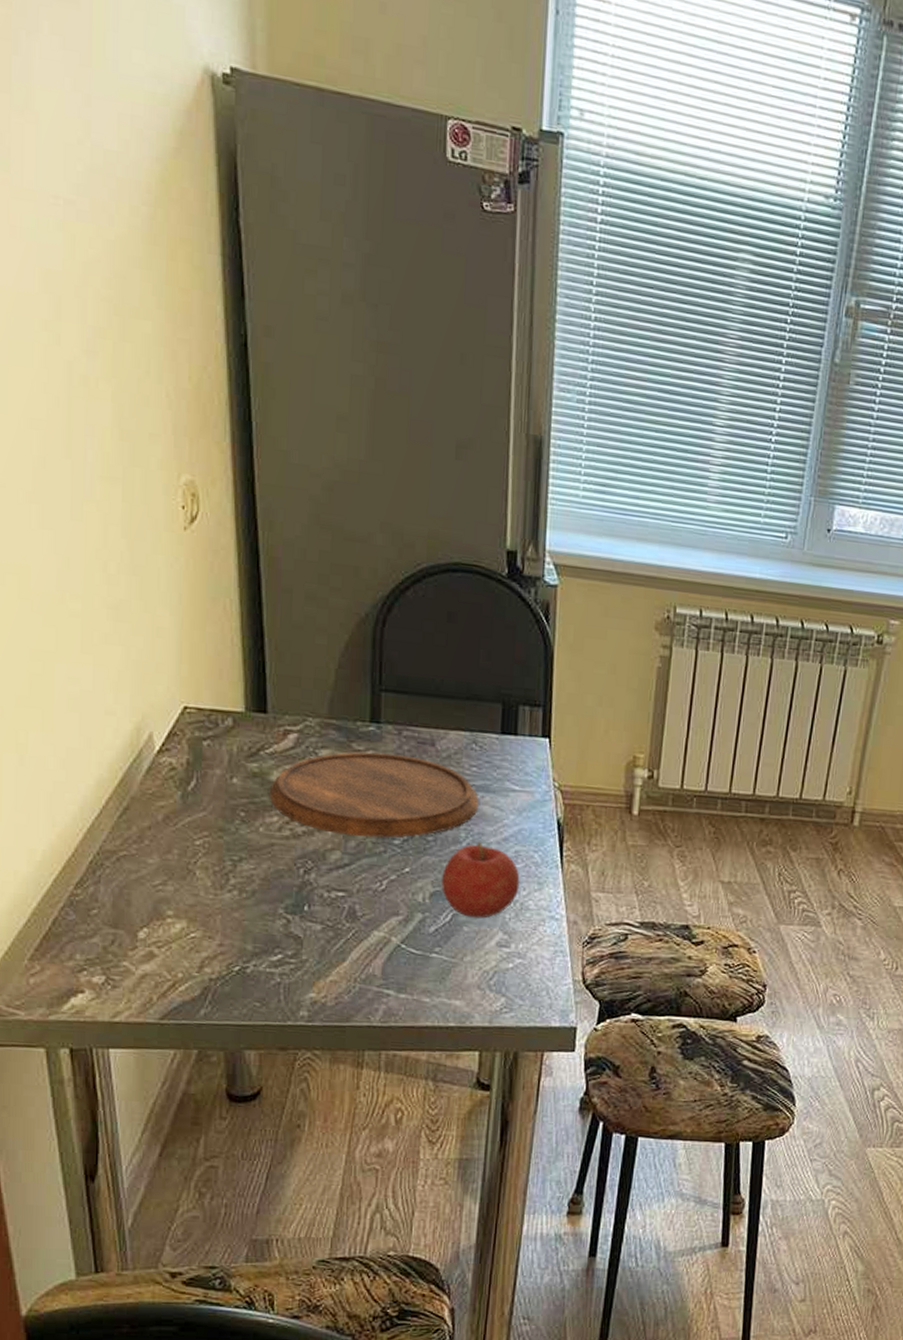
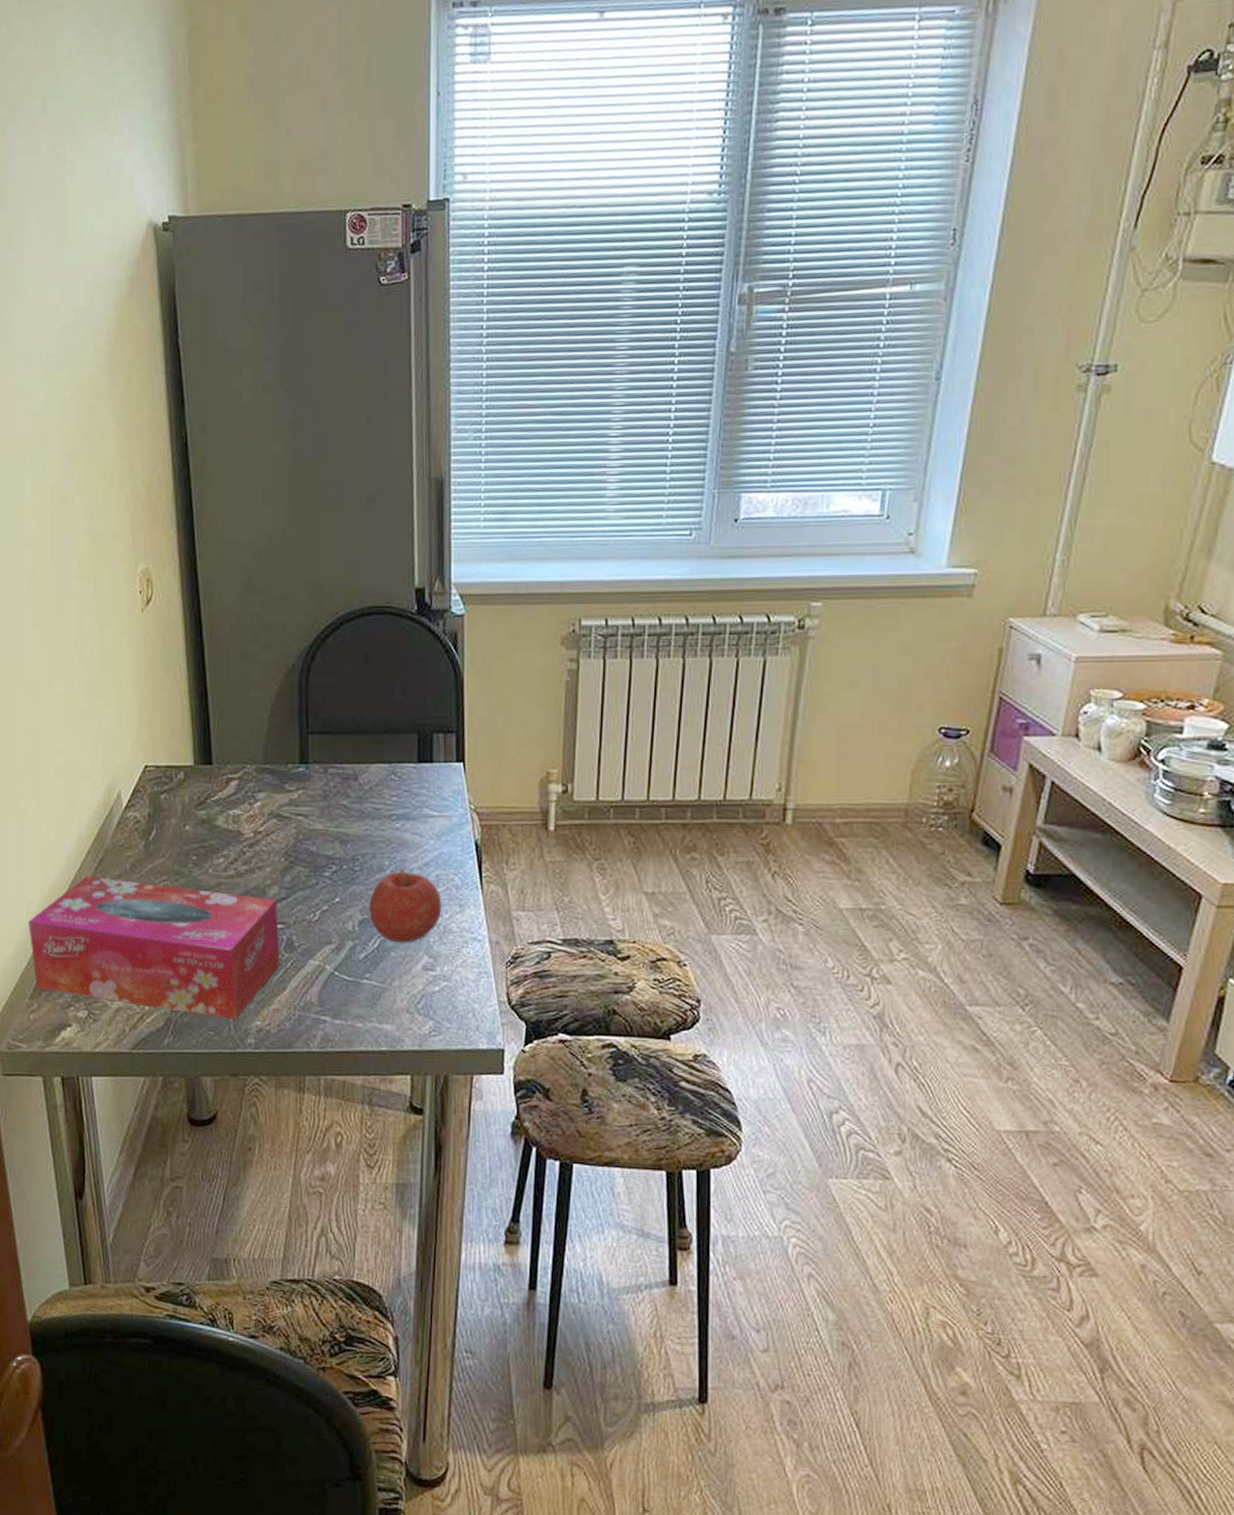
tissue box: none [28,826,340,990] -> present [28,876,280,1019]
cutting board: present [270,751,479,838] -> none [217,790,400,871]

